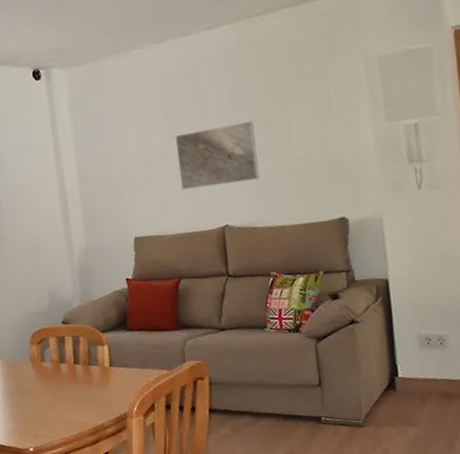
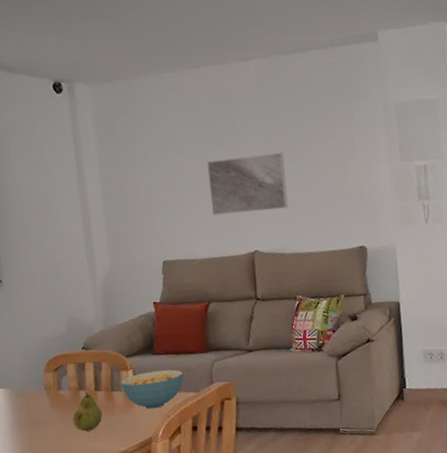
fruit: none [54,364,82,403] -> present [72,391,103,432]
cereal bowl: none [97,346,157,385] -> present [120,369,184,410]

